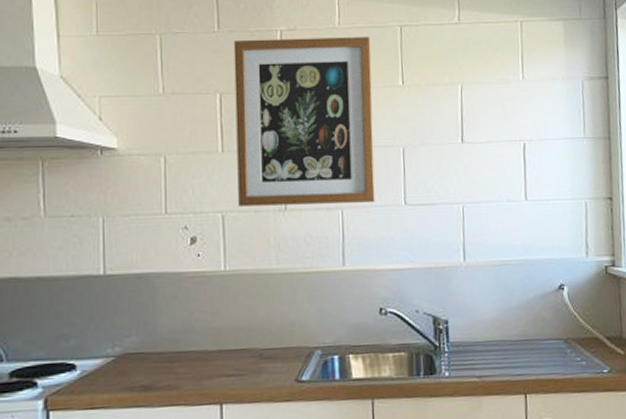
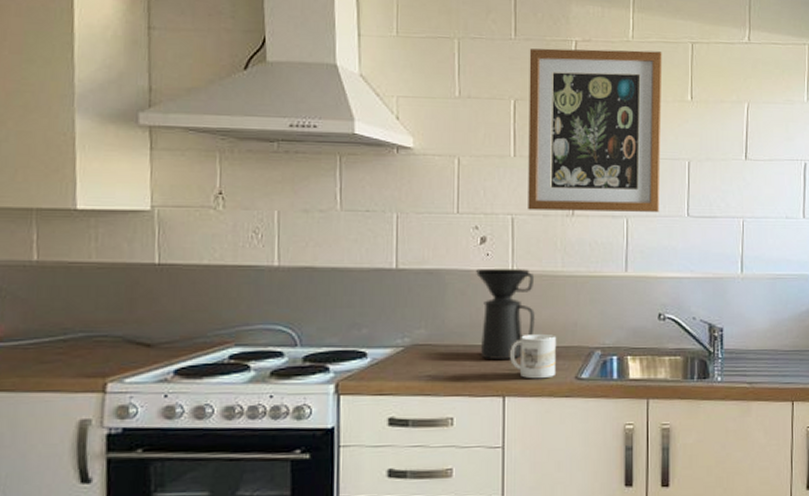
coffee maker: none [187,267,252,367] -> present [476,268,536,361]
mug: none [226,335,275,384] -> present [510,333,557,379]

